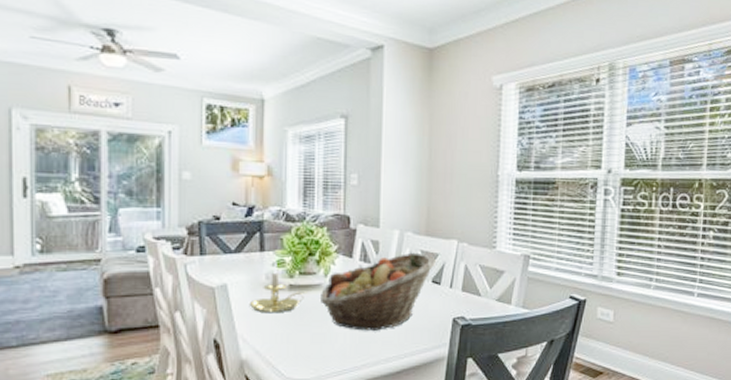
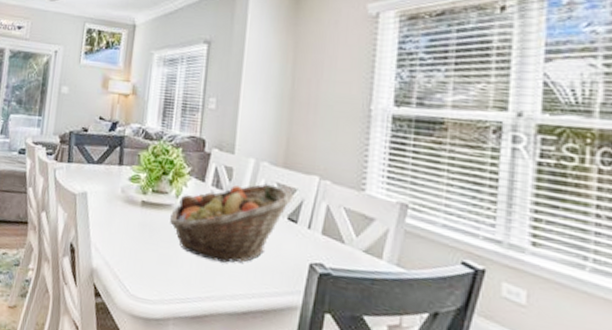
candle holder: present [249,260,307,312] -> none [104,175,158,228]

